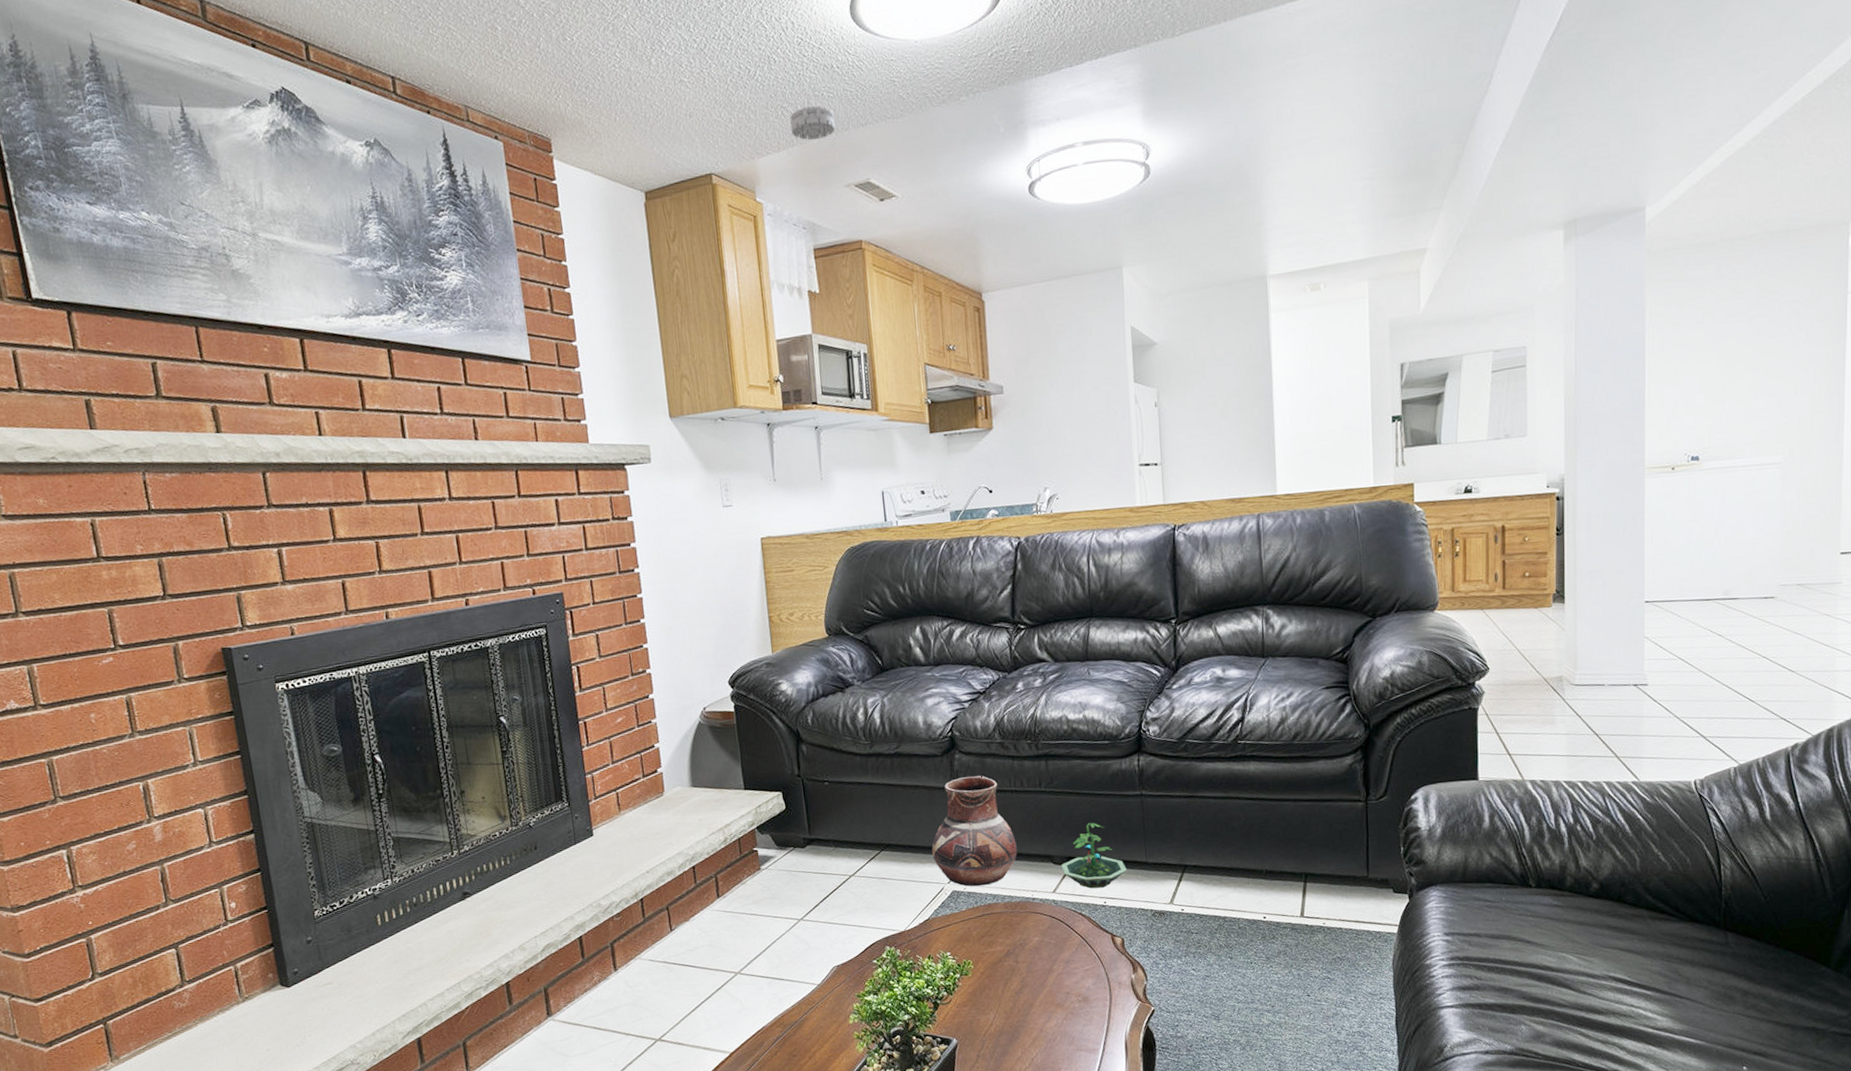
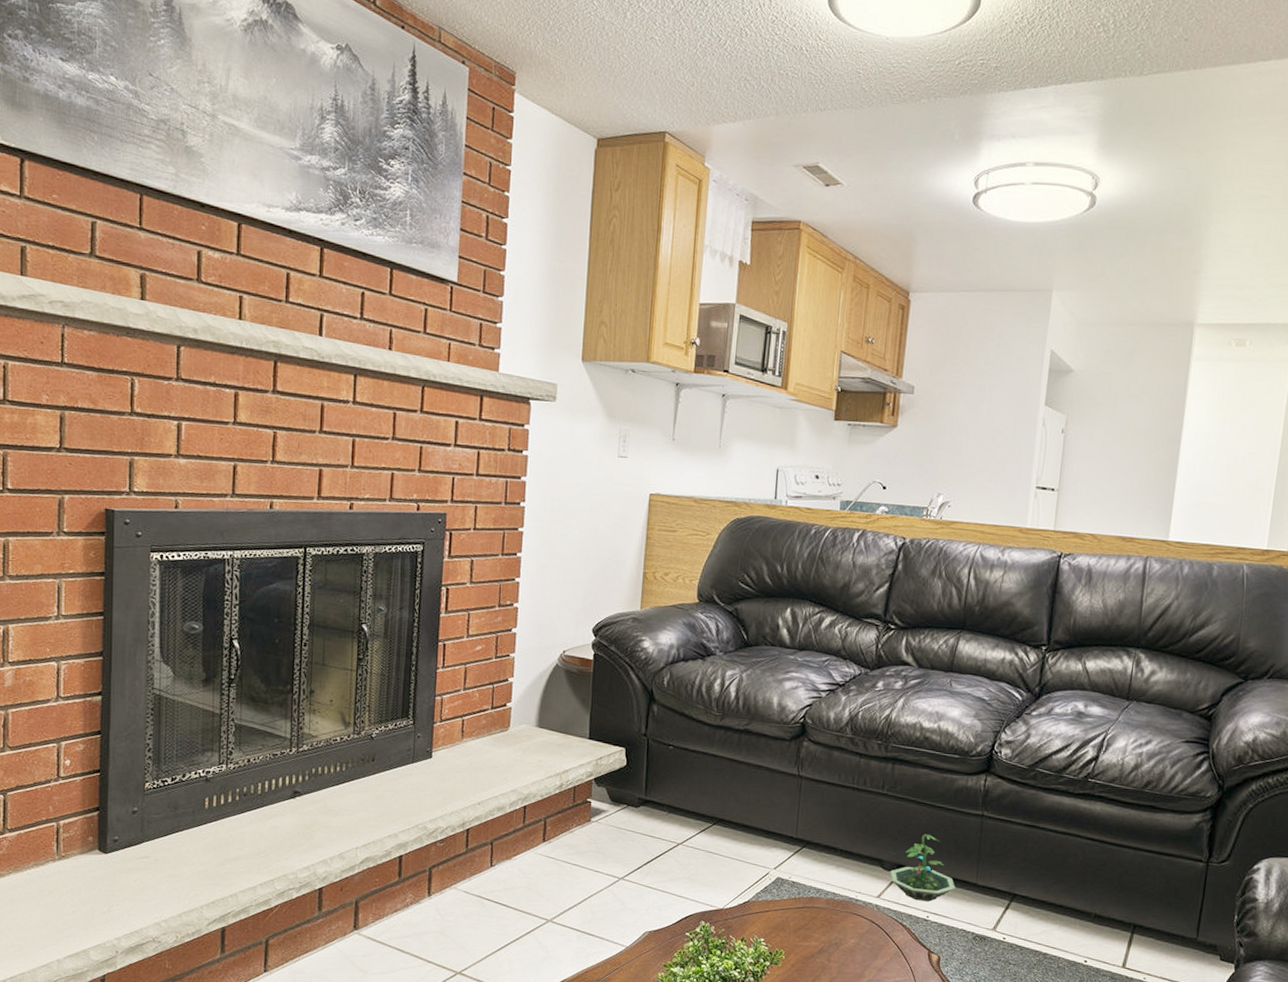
smoke detector: present [790,106,836,141] -> none [750,83,795,117]
ceramic pot: present [932,776,1017,887] -> none [763,765,850,878]

